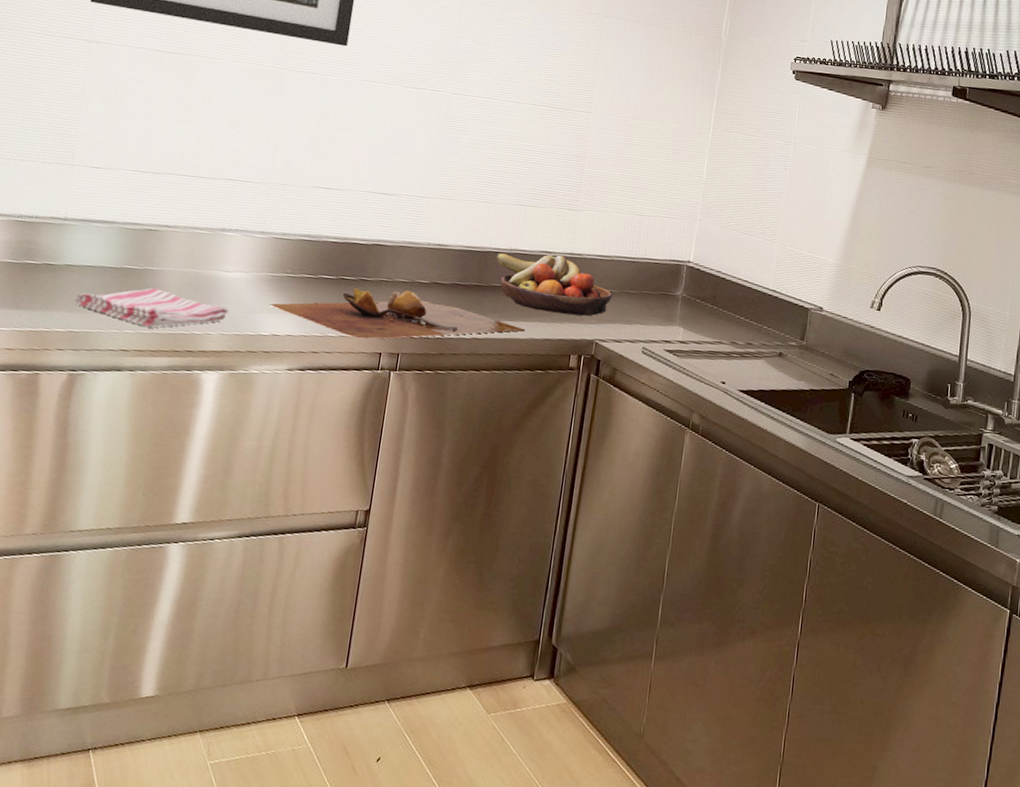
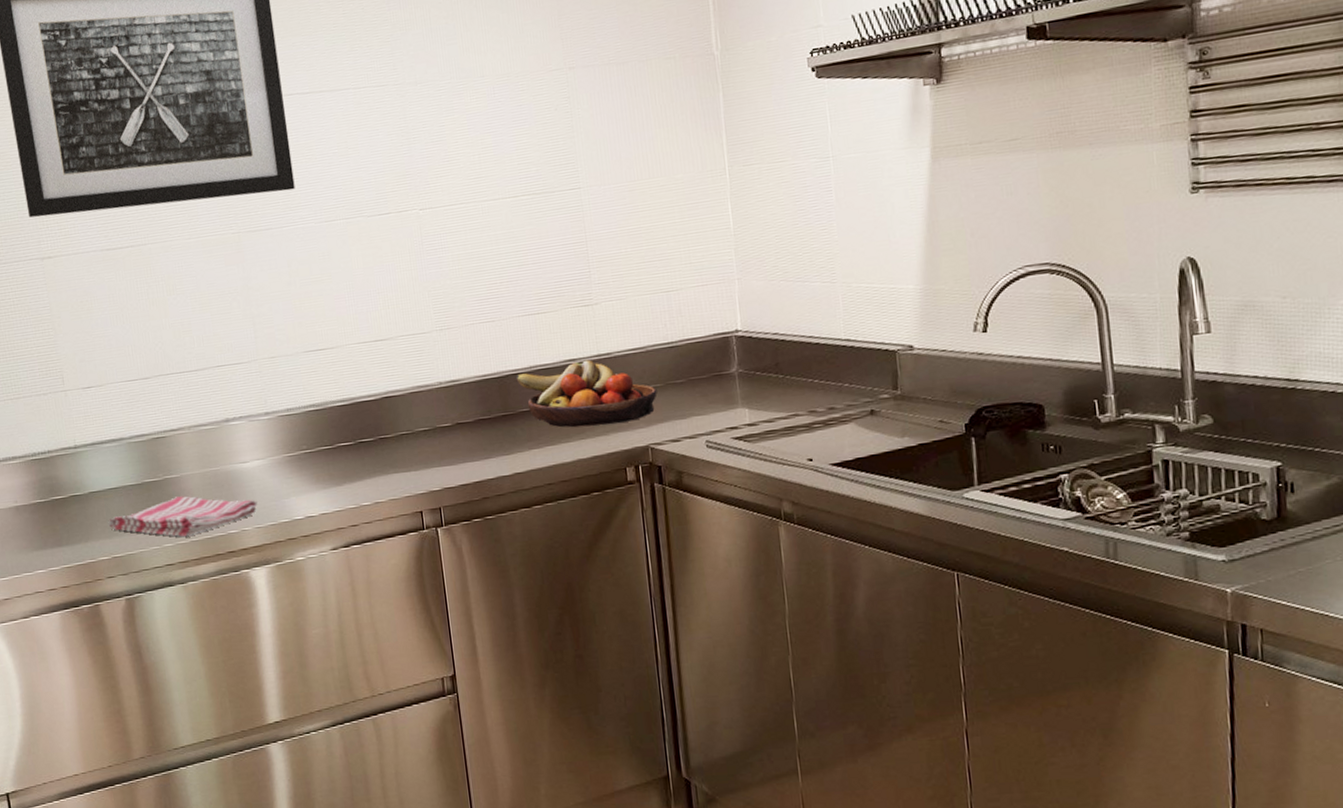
cutting board: present [269,288,525,339] -> none [295,438,568,501]

